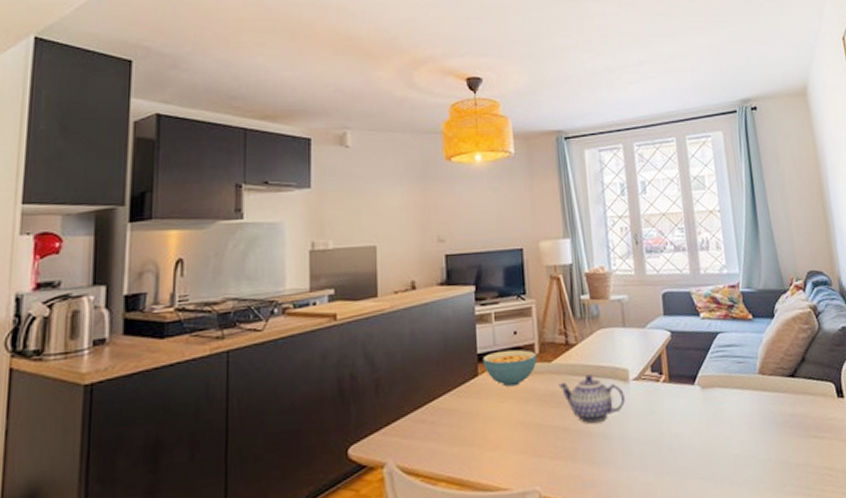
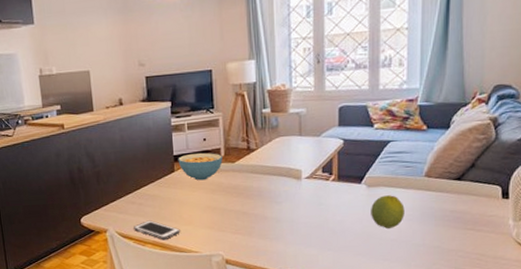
cell phone: none [422,446,485,475] -> present [134,220,180,240]
teapot: present [558,374,625,424] -> none [240,173,297,210]
fruit: none [708,397,745,441] -> present [371,195,405,228]

